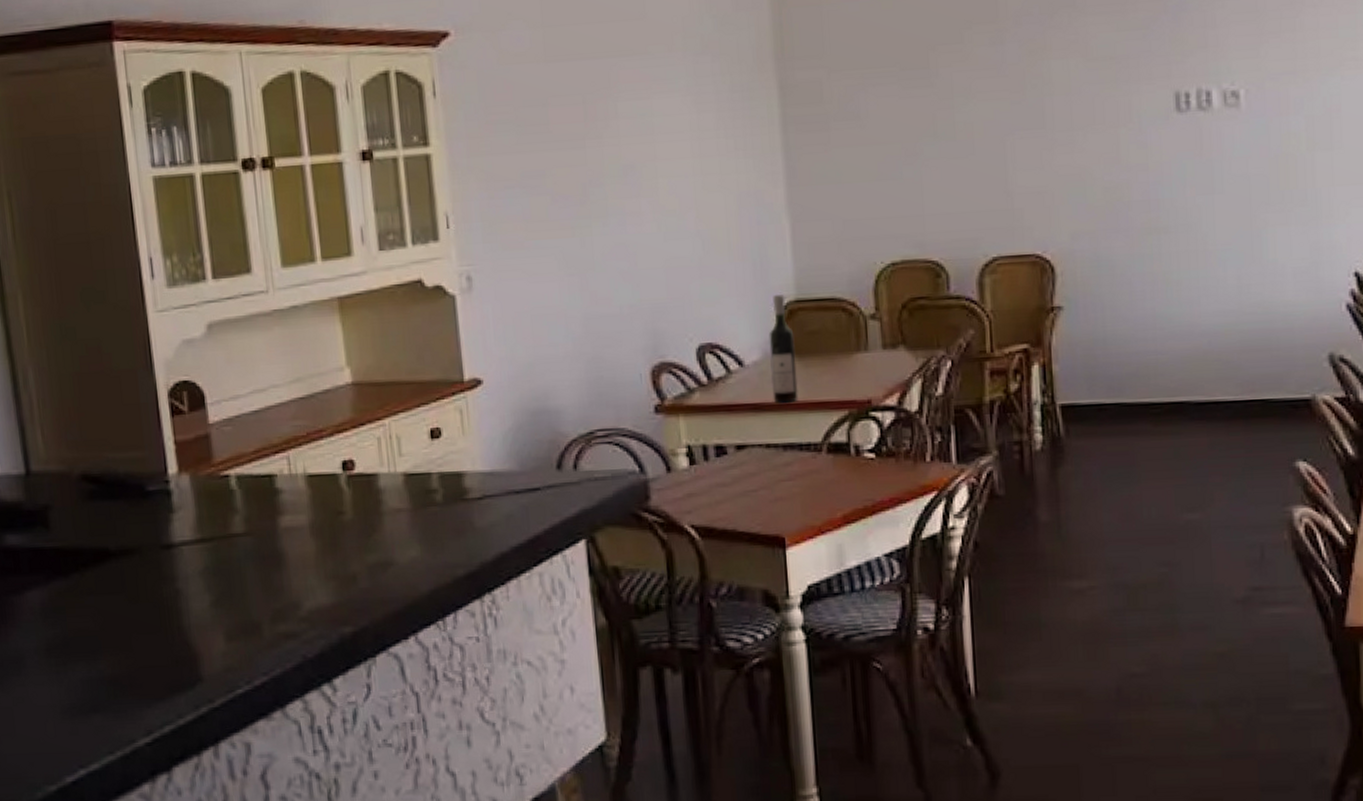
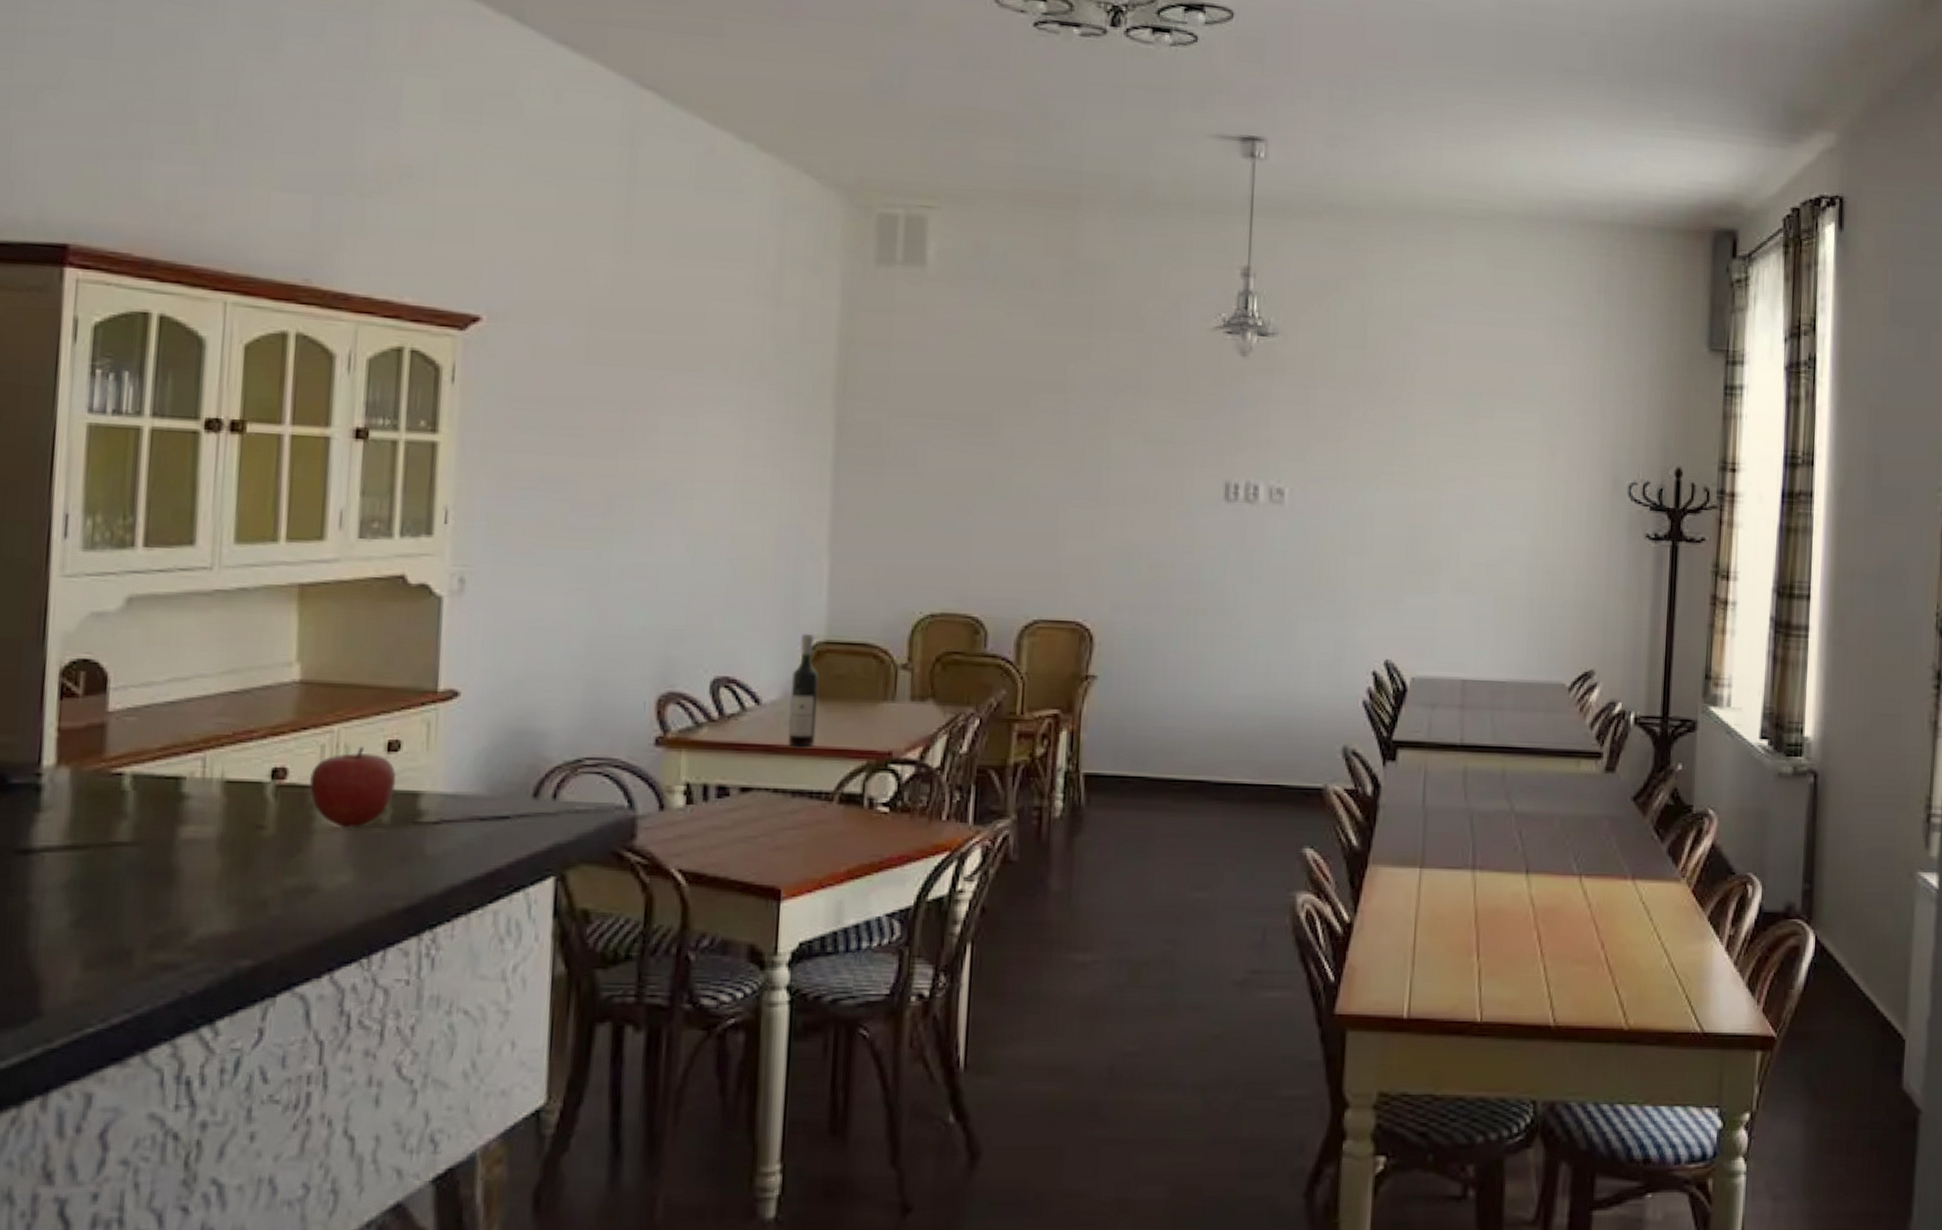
fruit: none [373,436,442,508] -> present [310,746,397,827]

